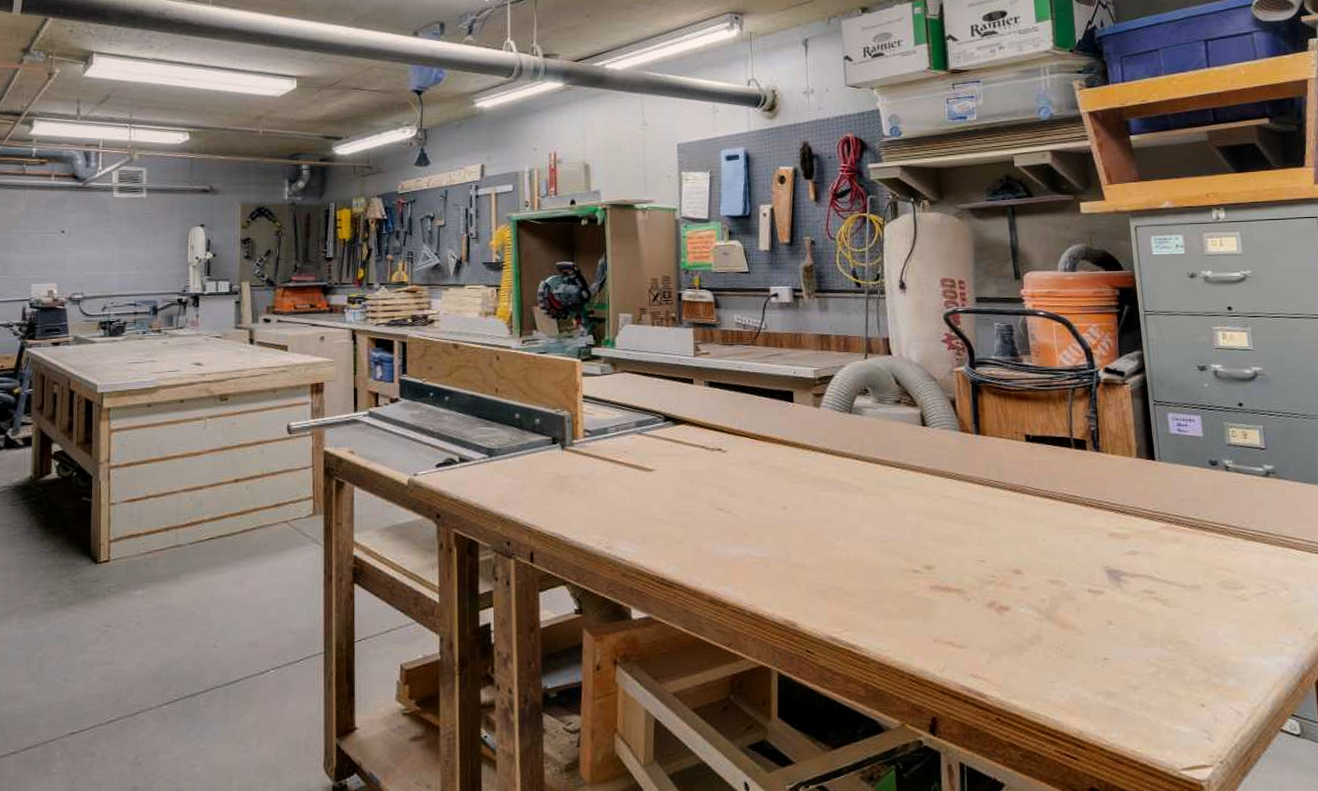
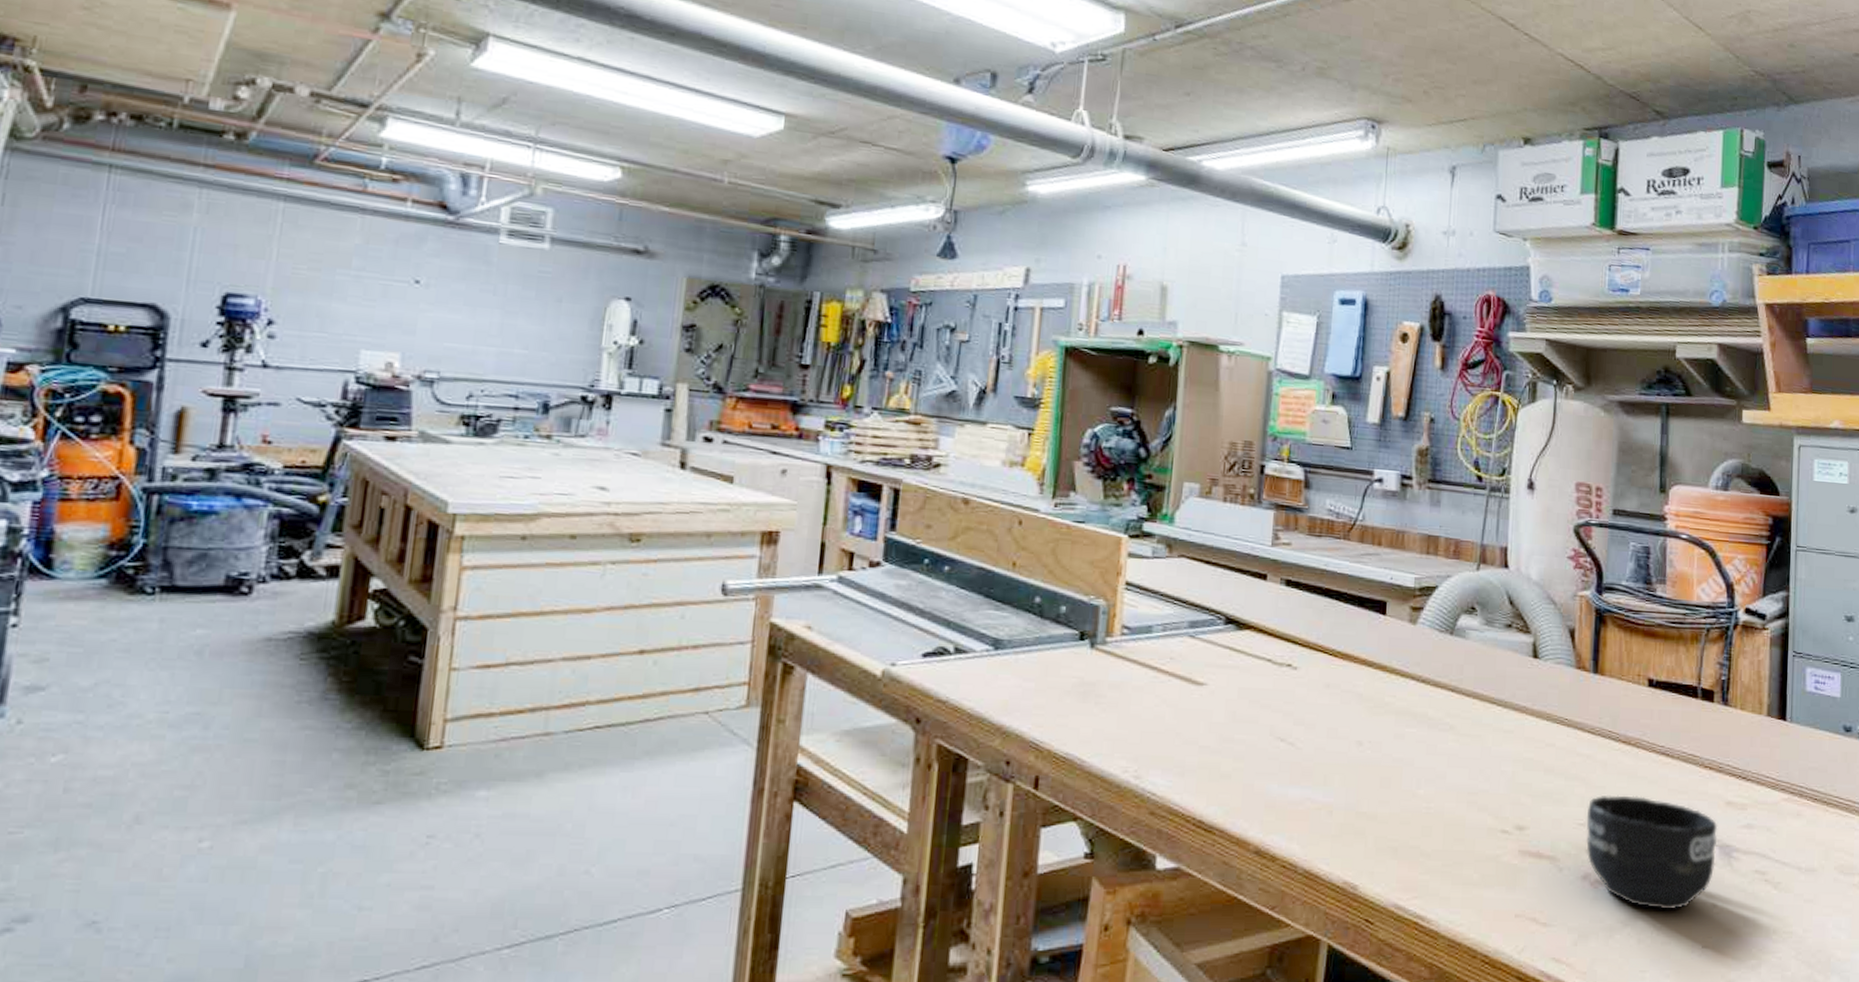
mug: none [985,533,1106,629] -> present [1586,795,1718,911]

